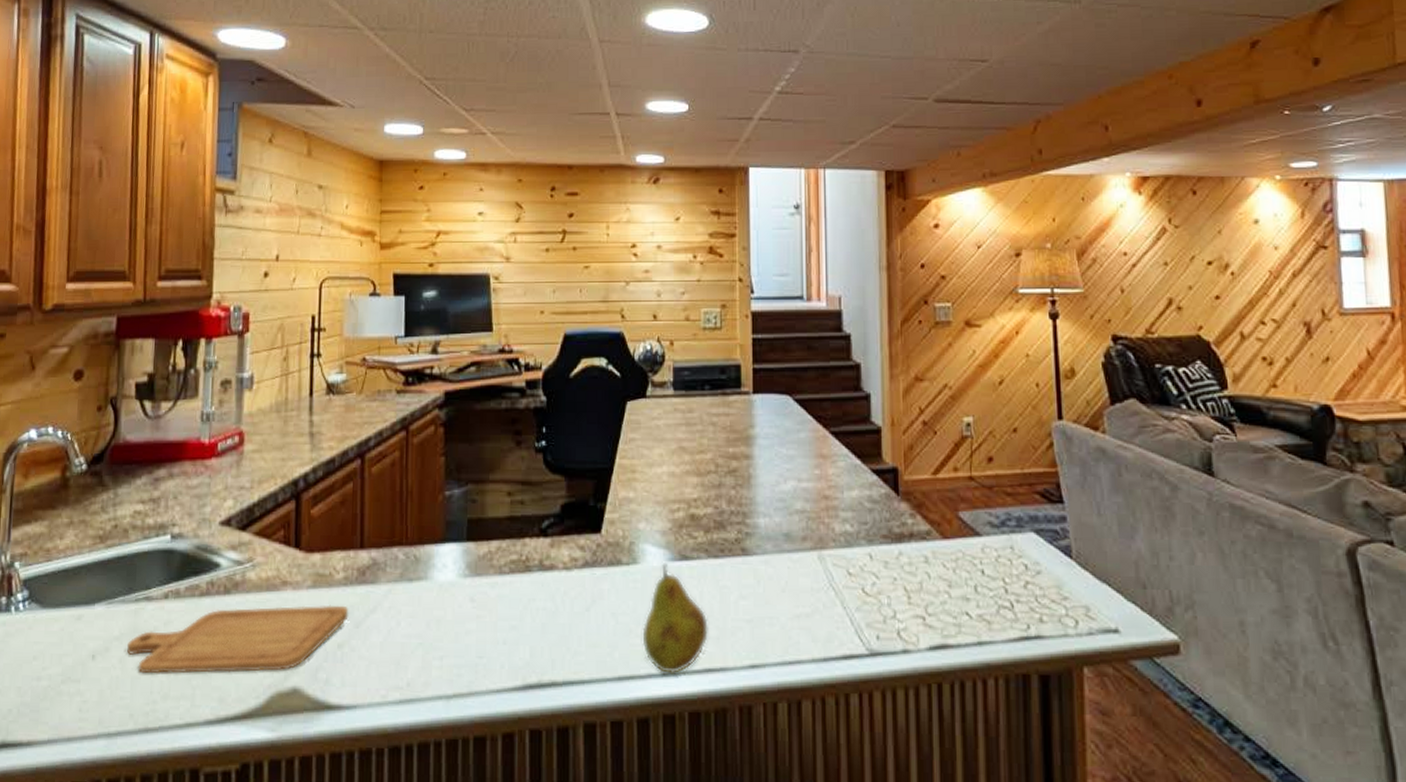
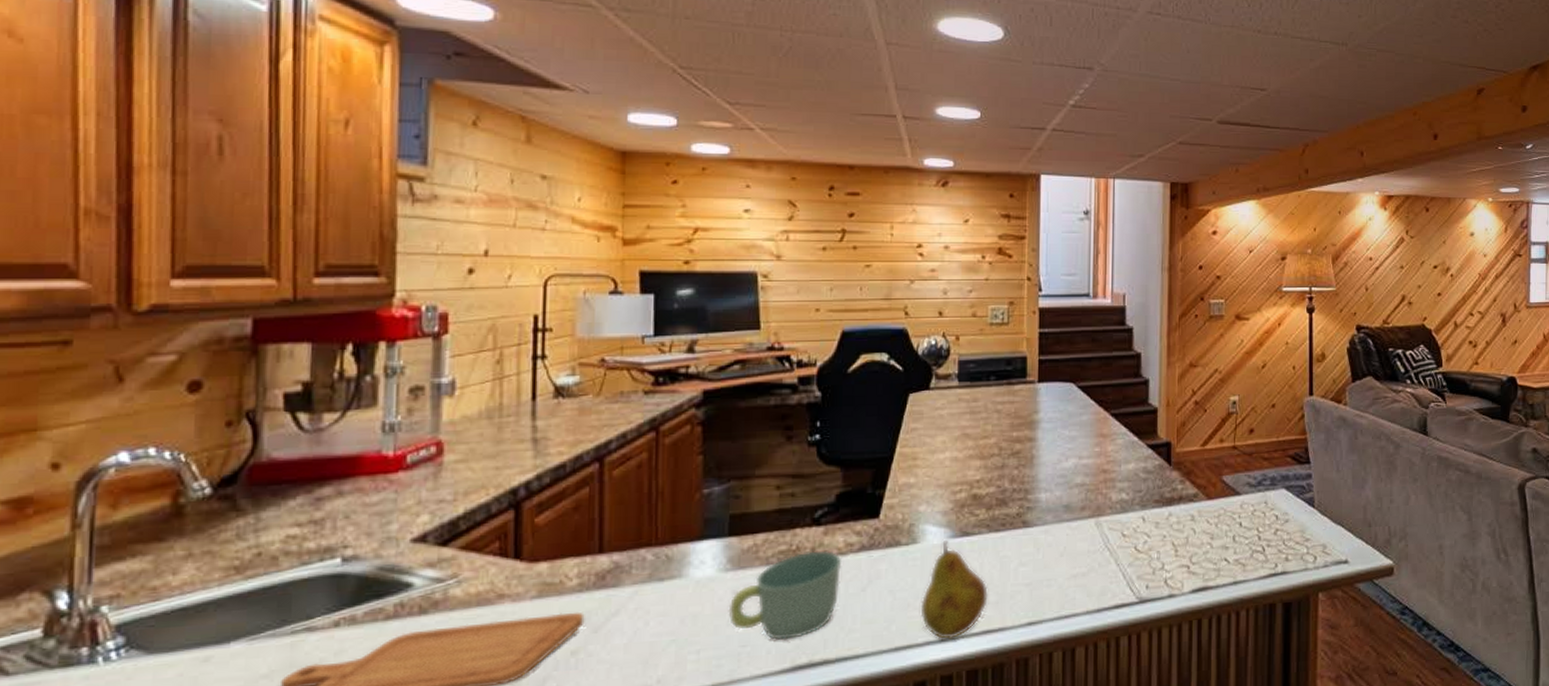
mug: none [467,563,568,656] -> present [728,550,842,641]

